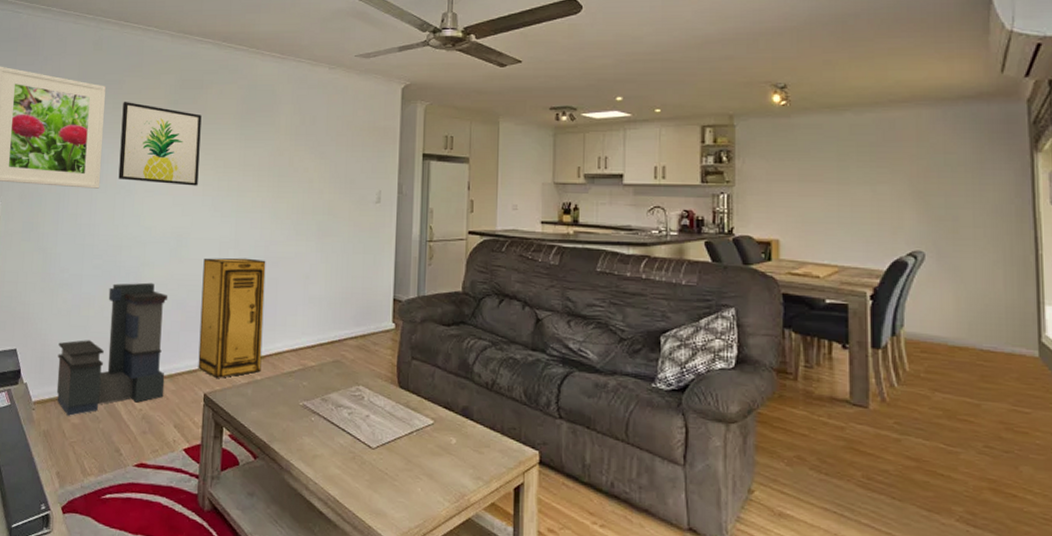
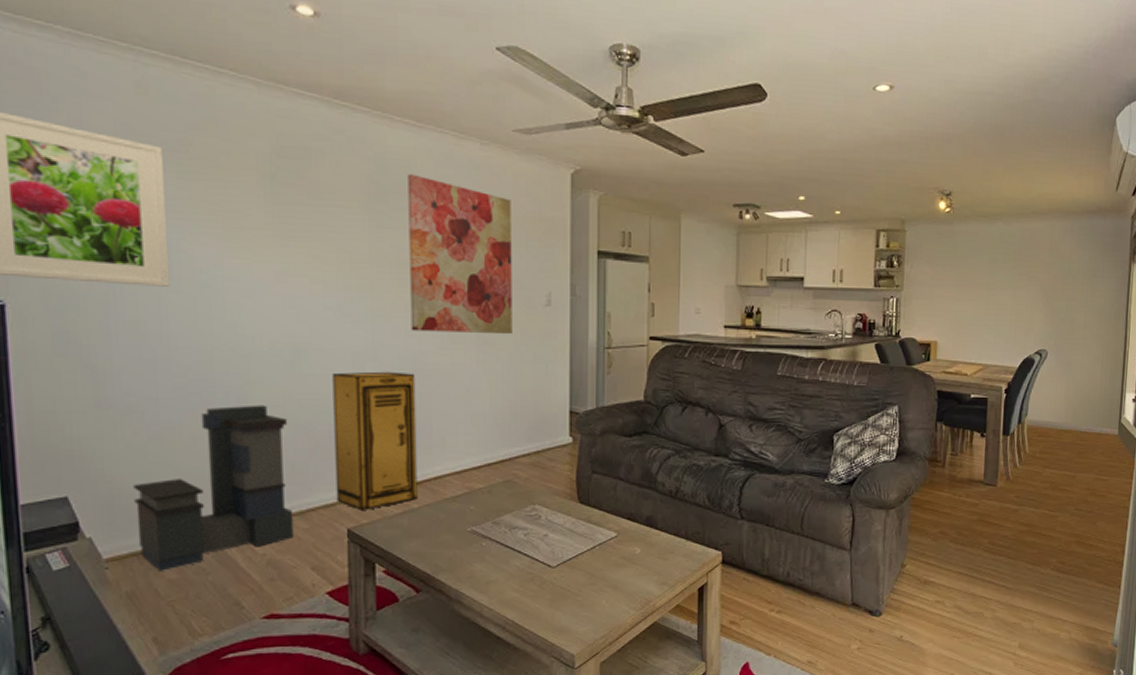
wall art: present [118,102,202,186] -> none [192,171,316,285]
wall art: none [265,96,351,228] -> present [408,174,512,335]

